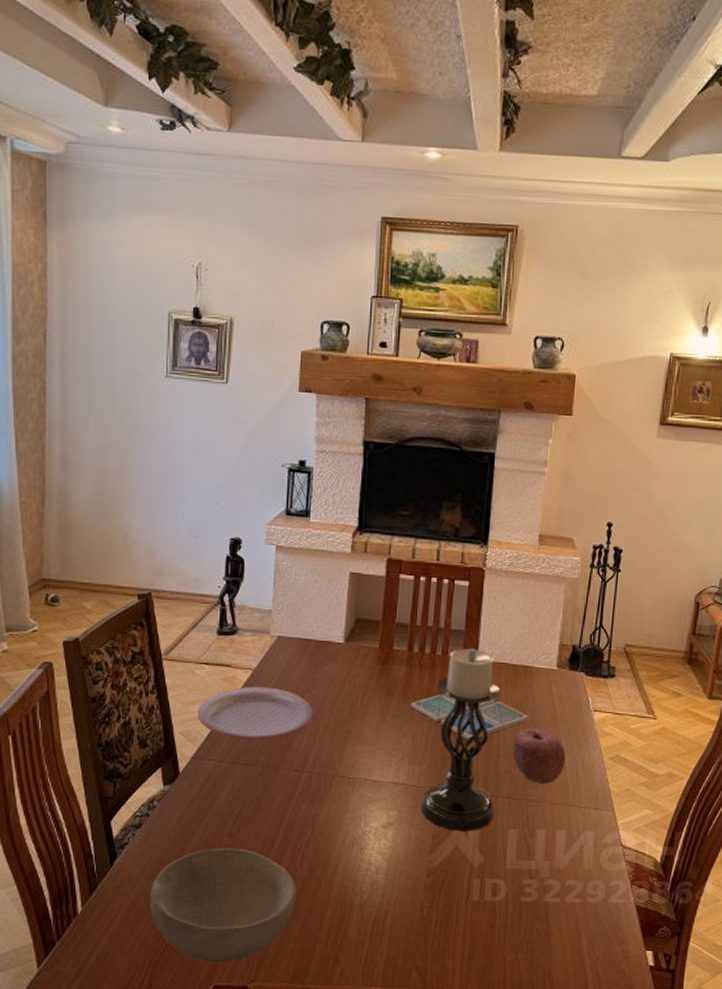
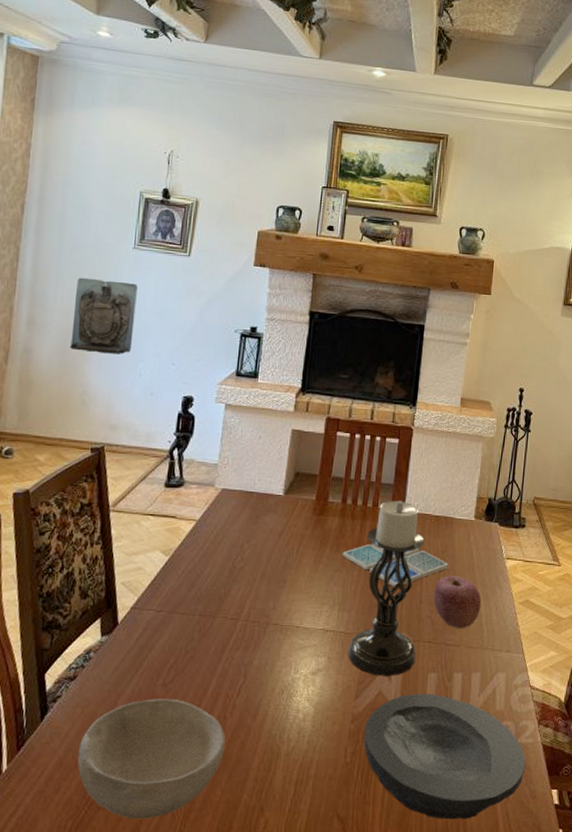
wall sculpture: none [108,411,173,494] -> present [70,277,138,354]
plate: present [197,687,315,741] -> none [139,537,253,590]
plate: none [440,849,618,976] -> present [364,693,526,820]

